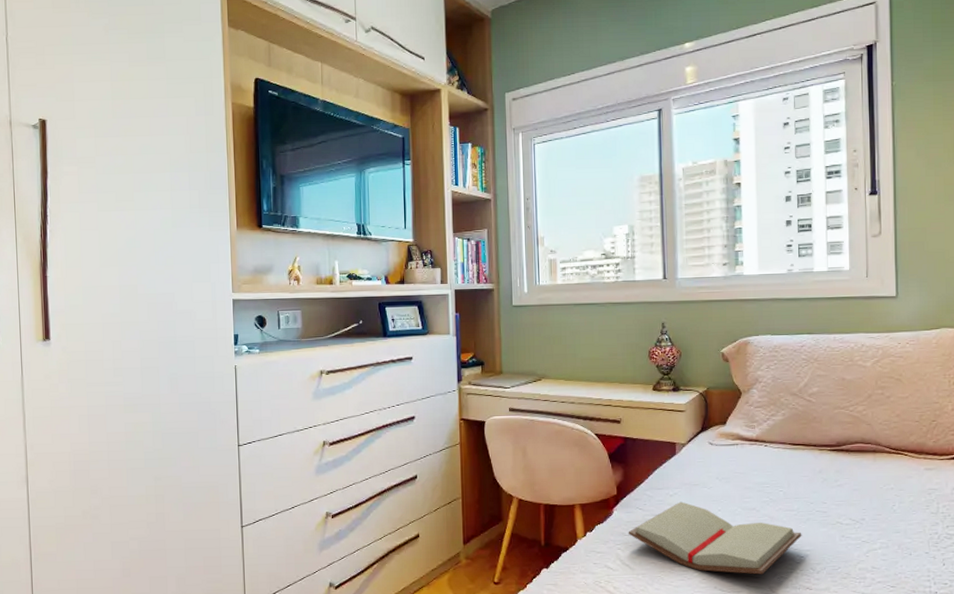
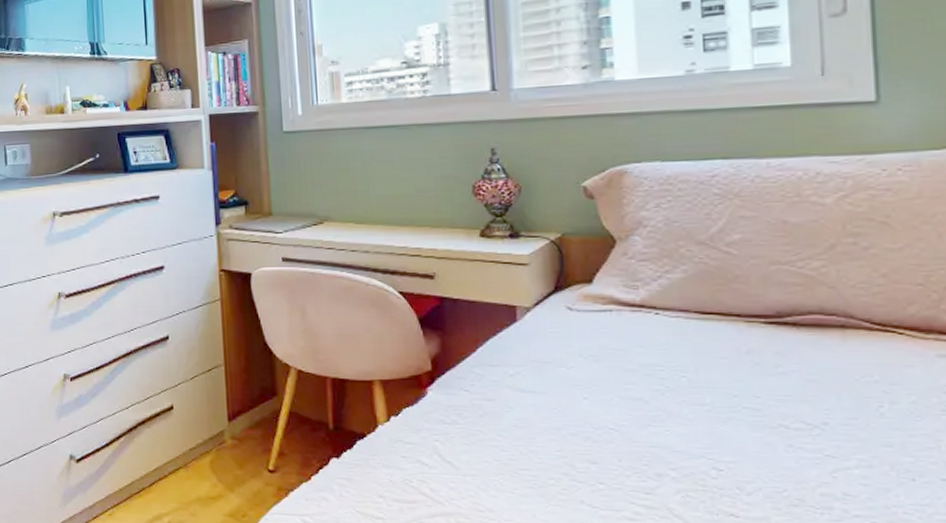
paperback book: present [628,501,802,575] -> none [449,384,720,490]

